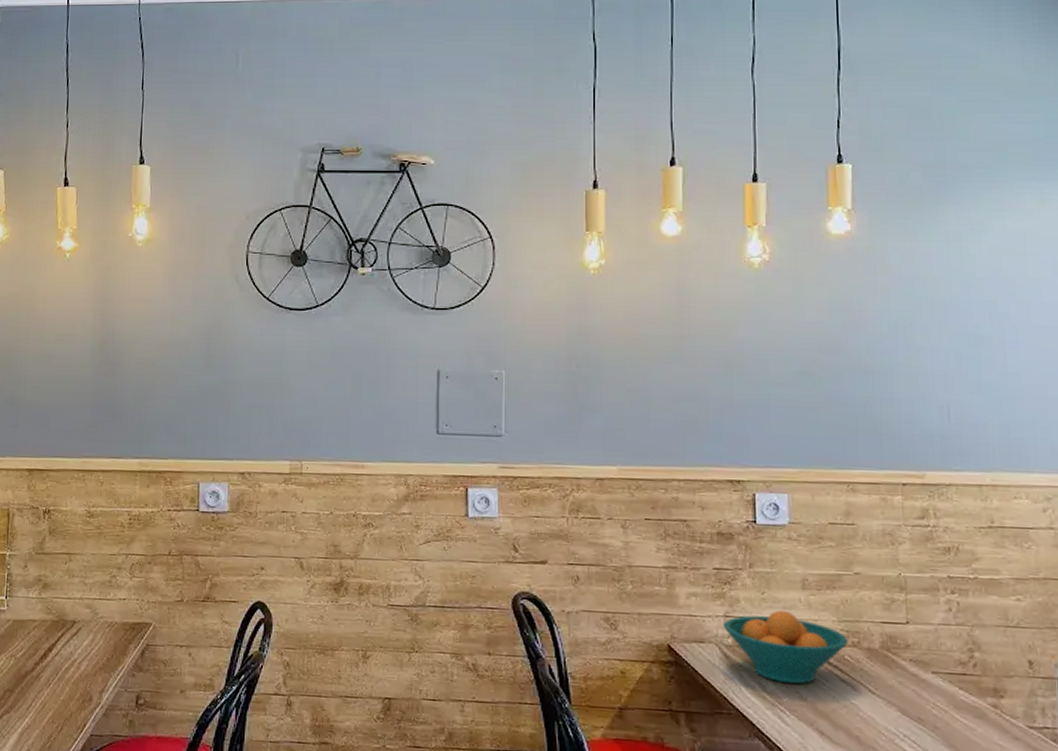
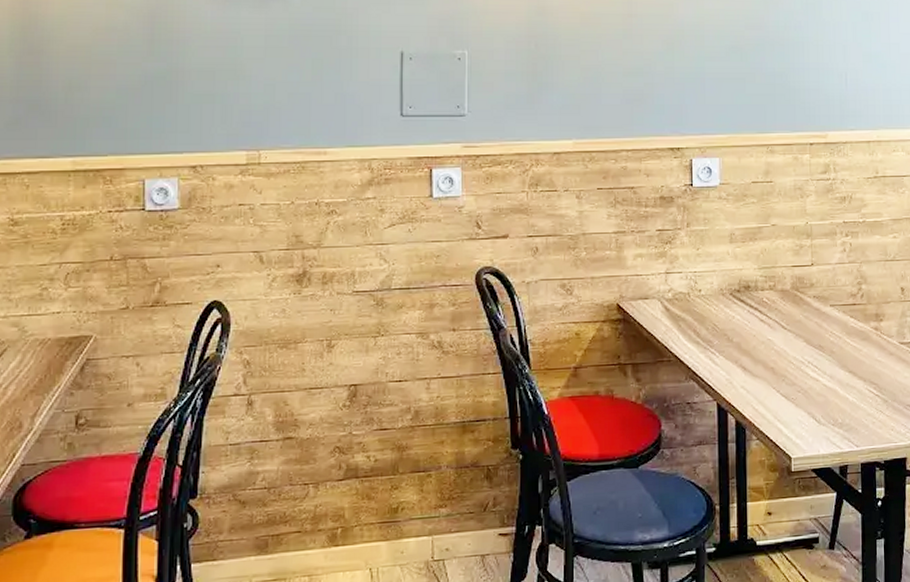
fruit bowl: present [723,611,848,685] -> none [664,264,766,328]

